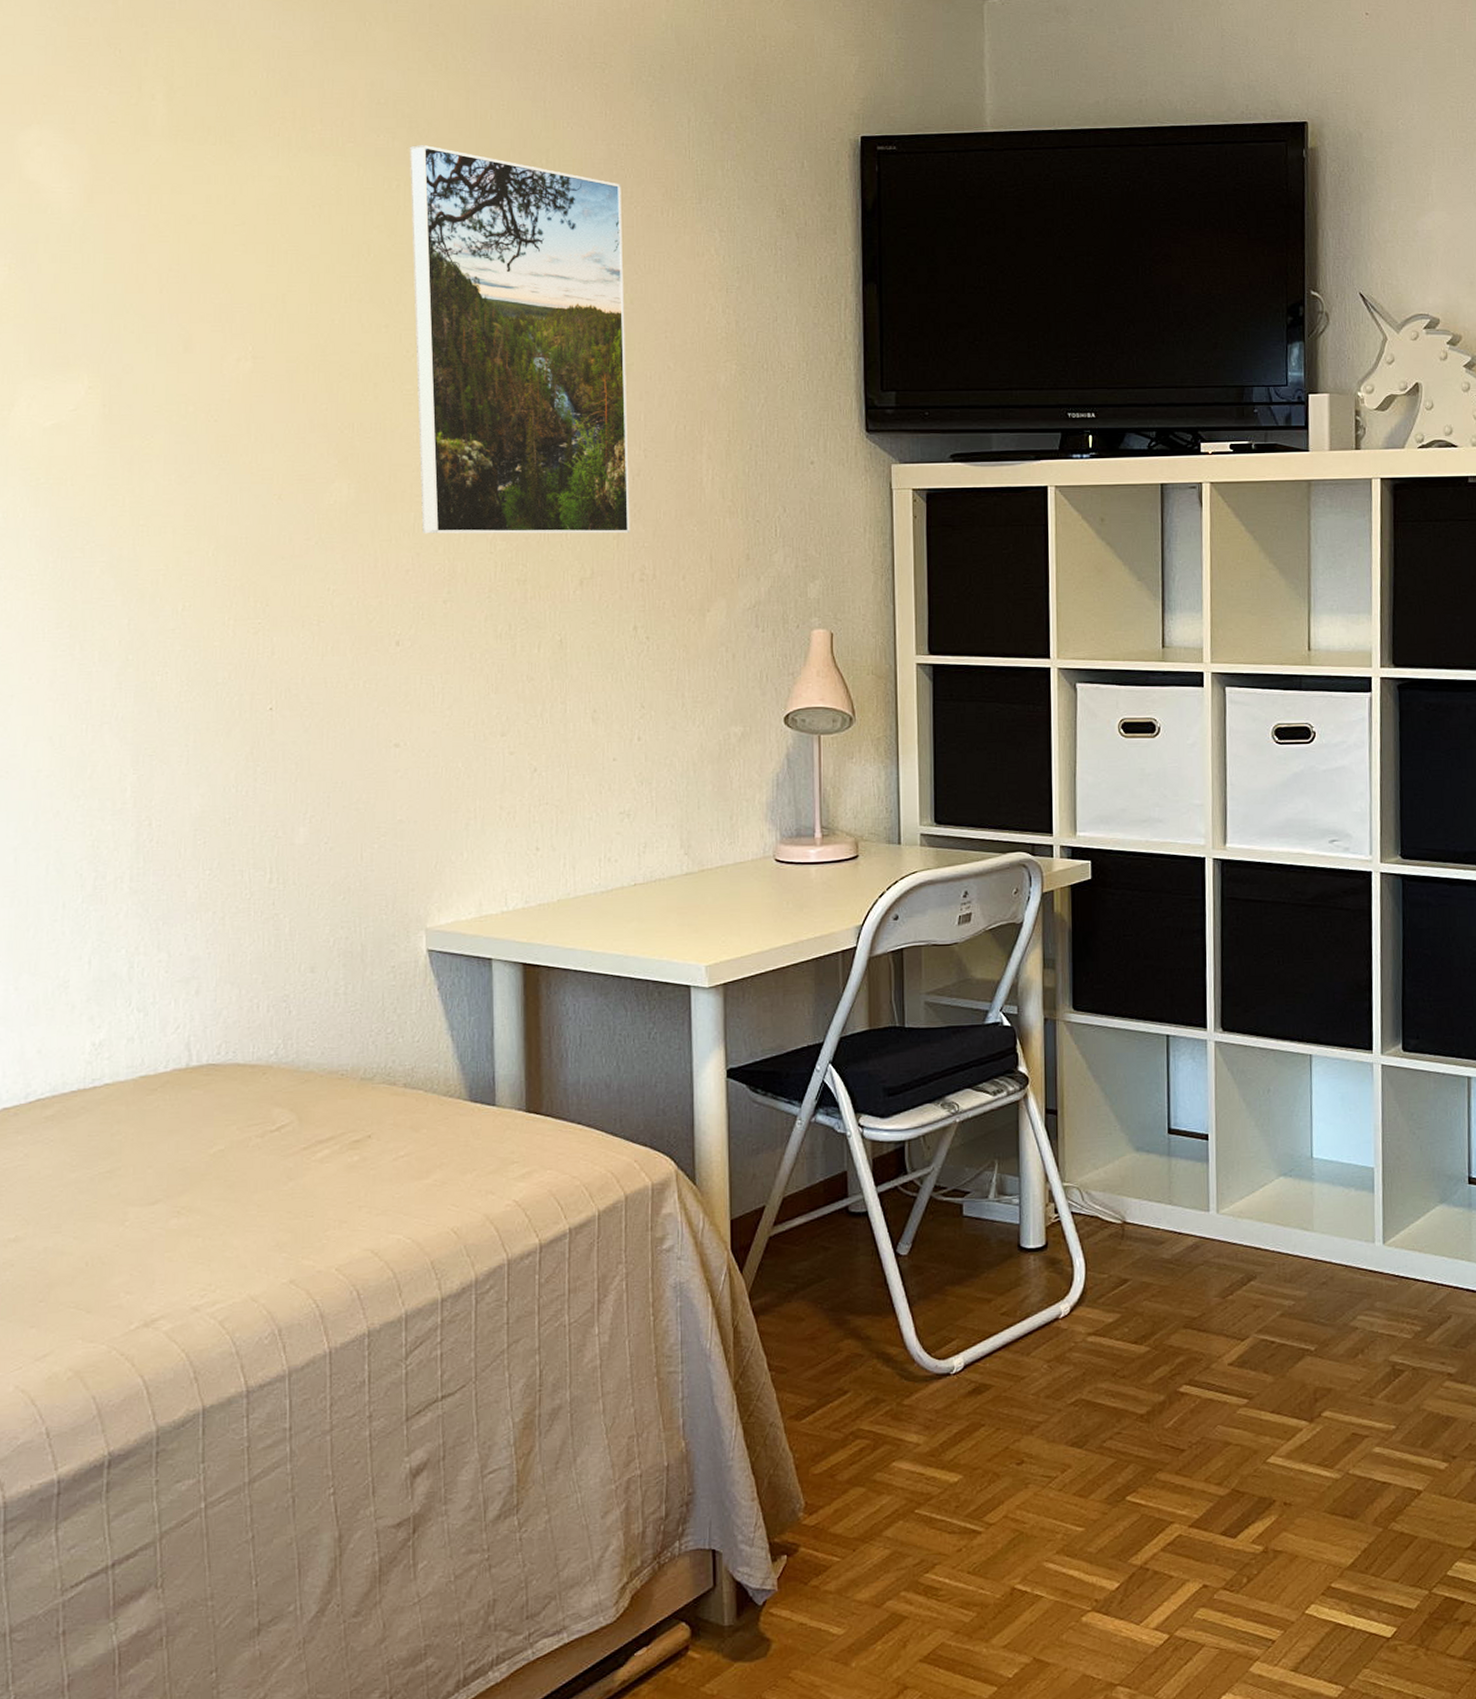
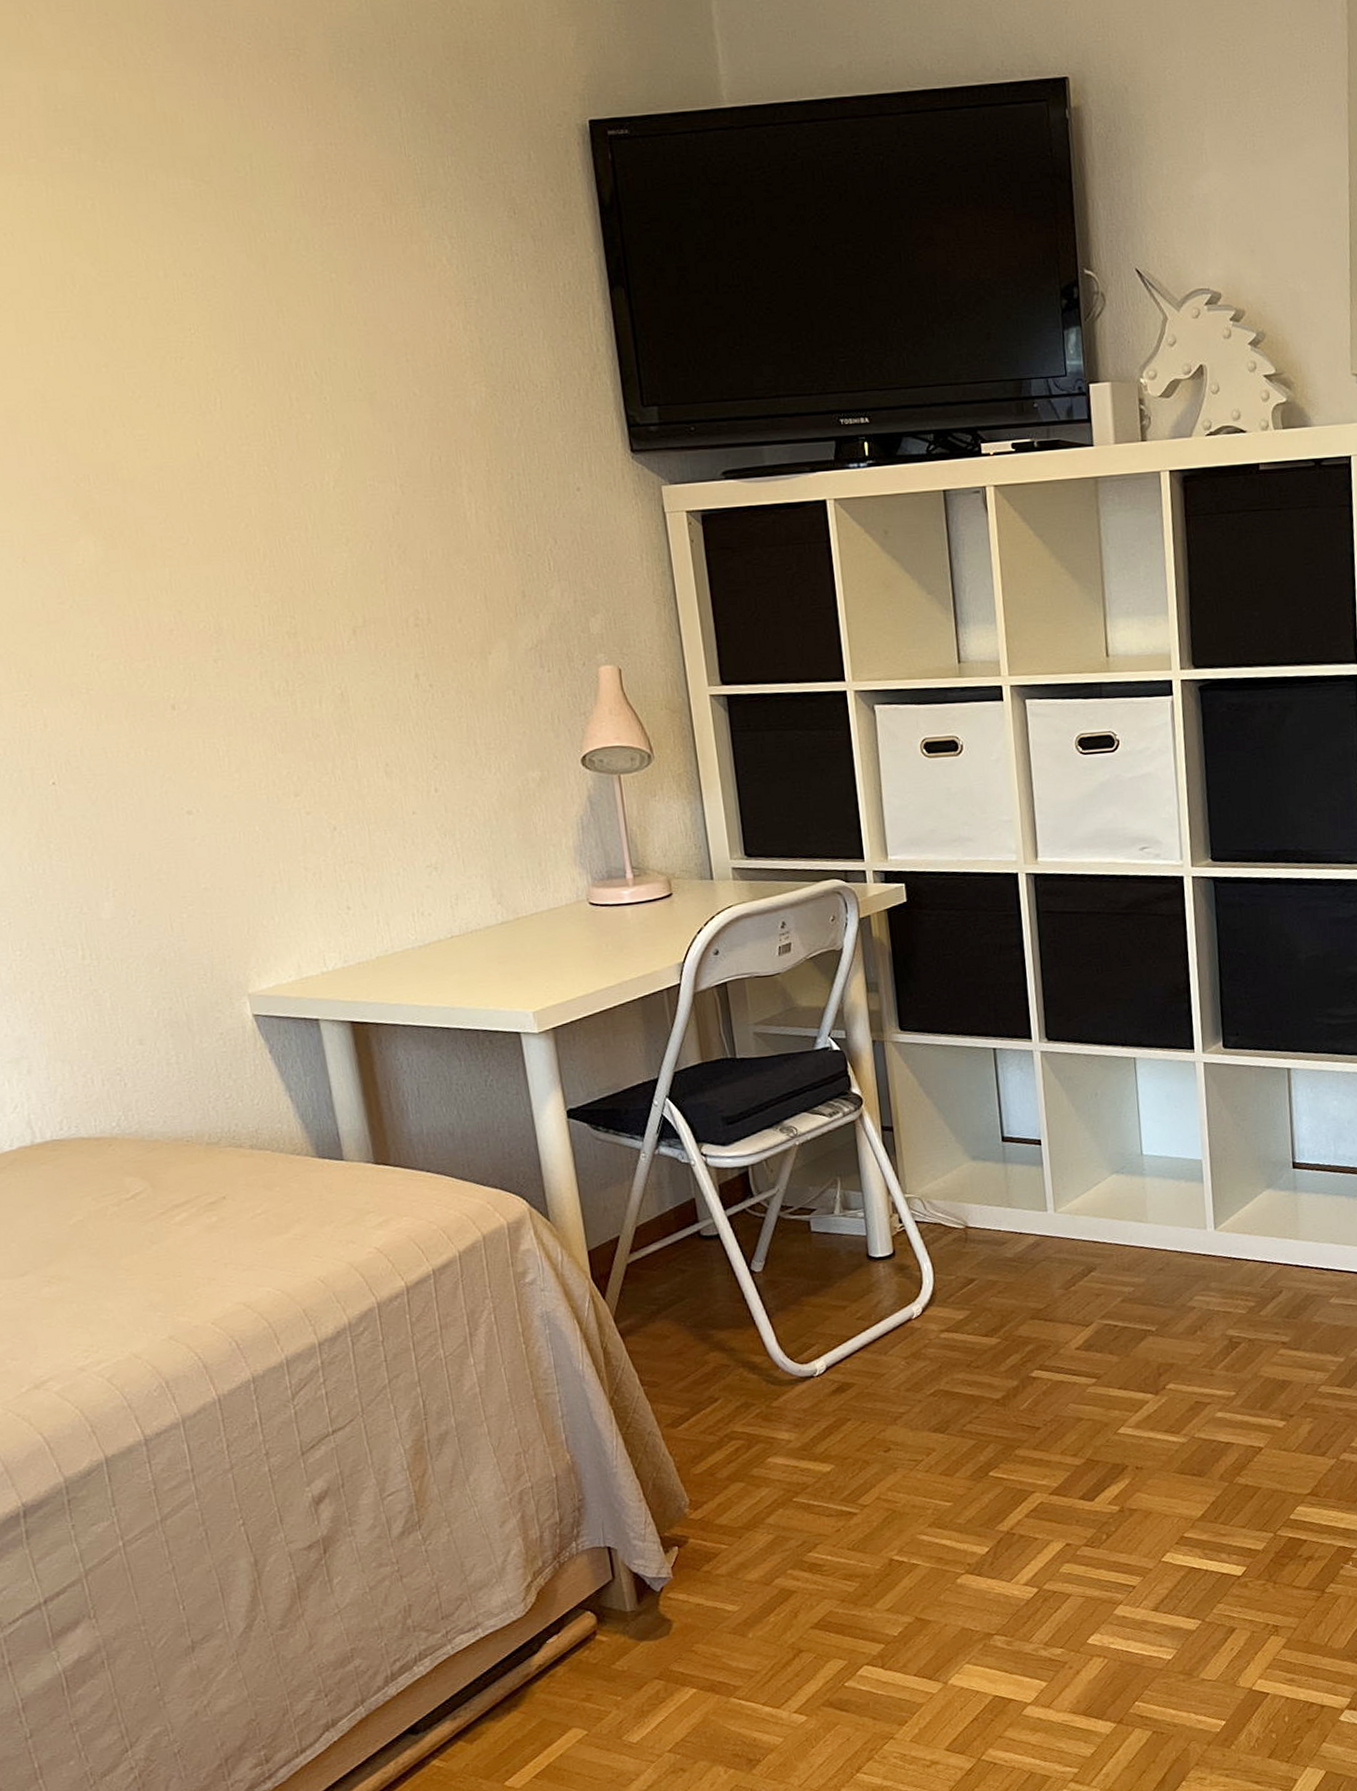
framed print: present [410,145,630,534] -> none [99,156,398,590]

